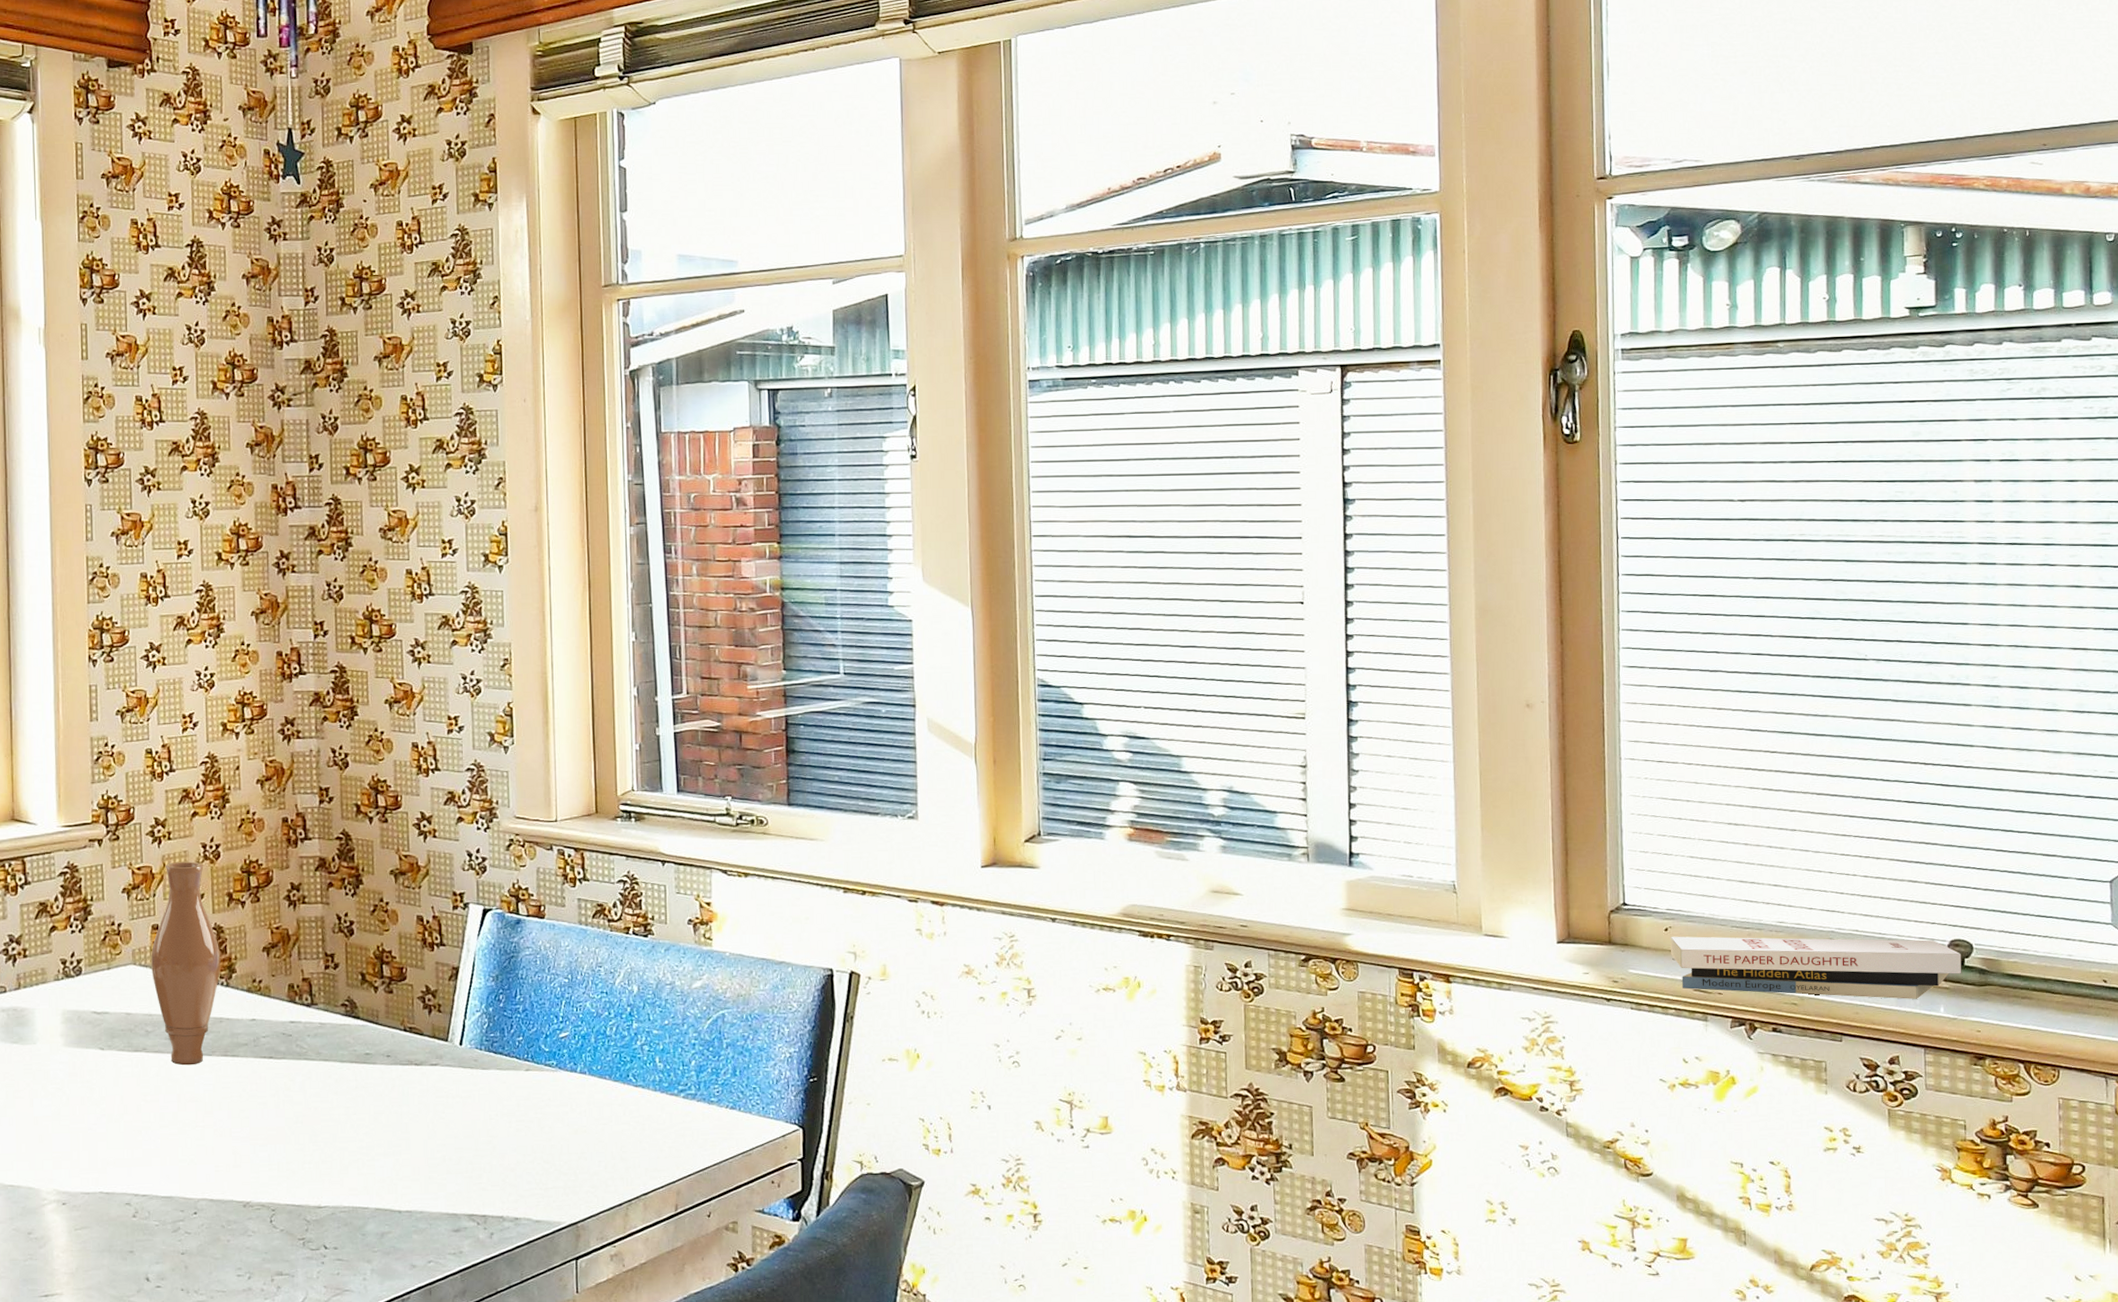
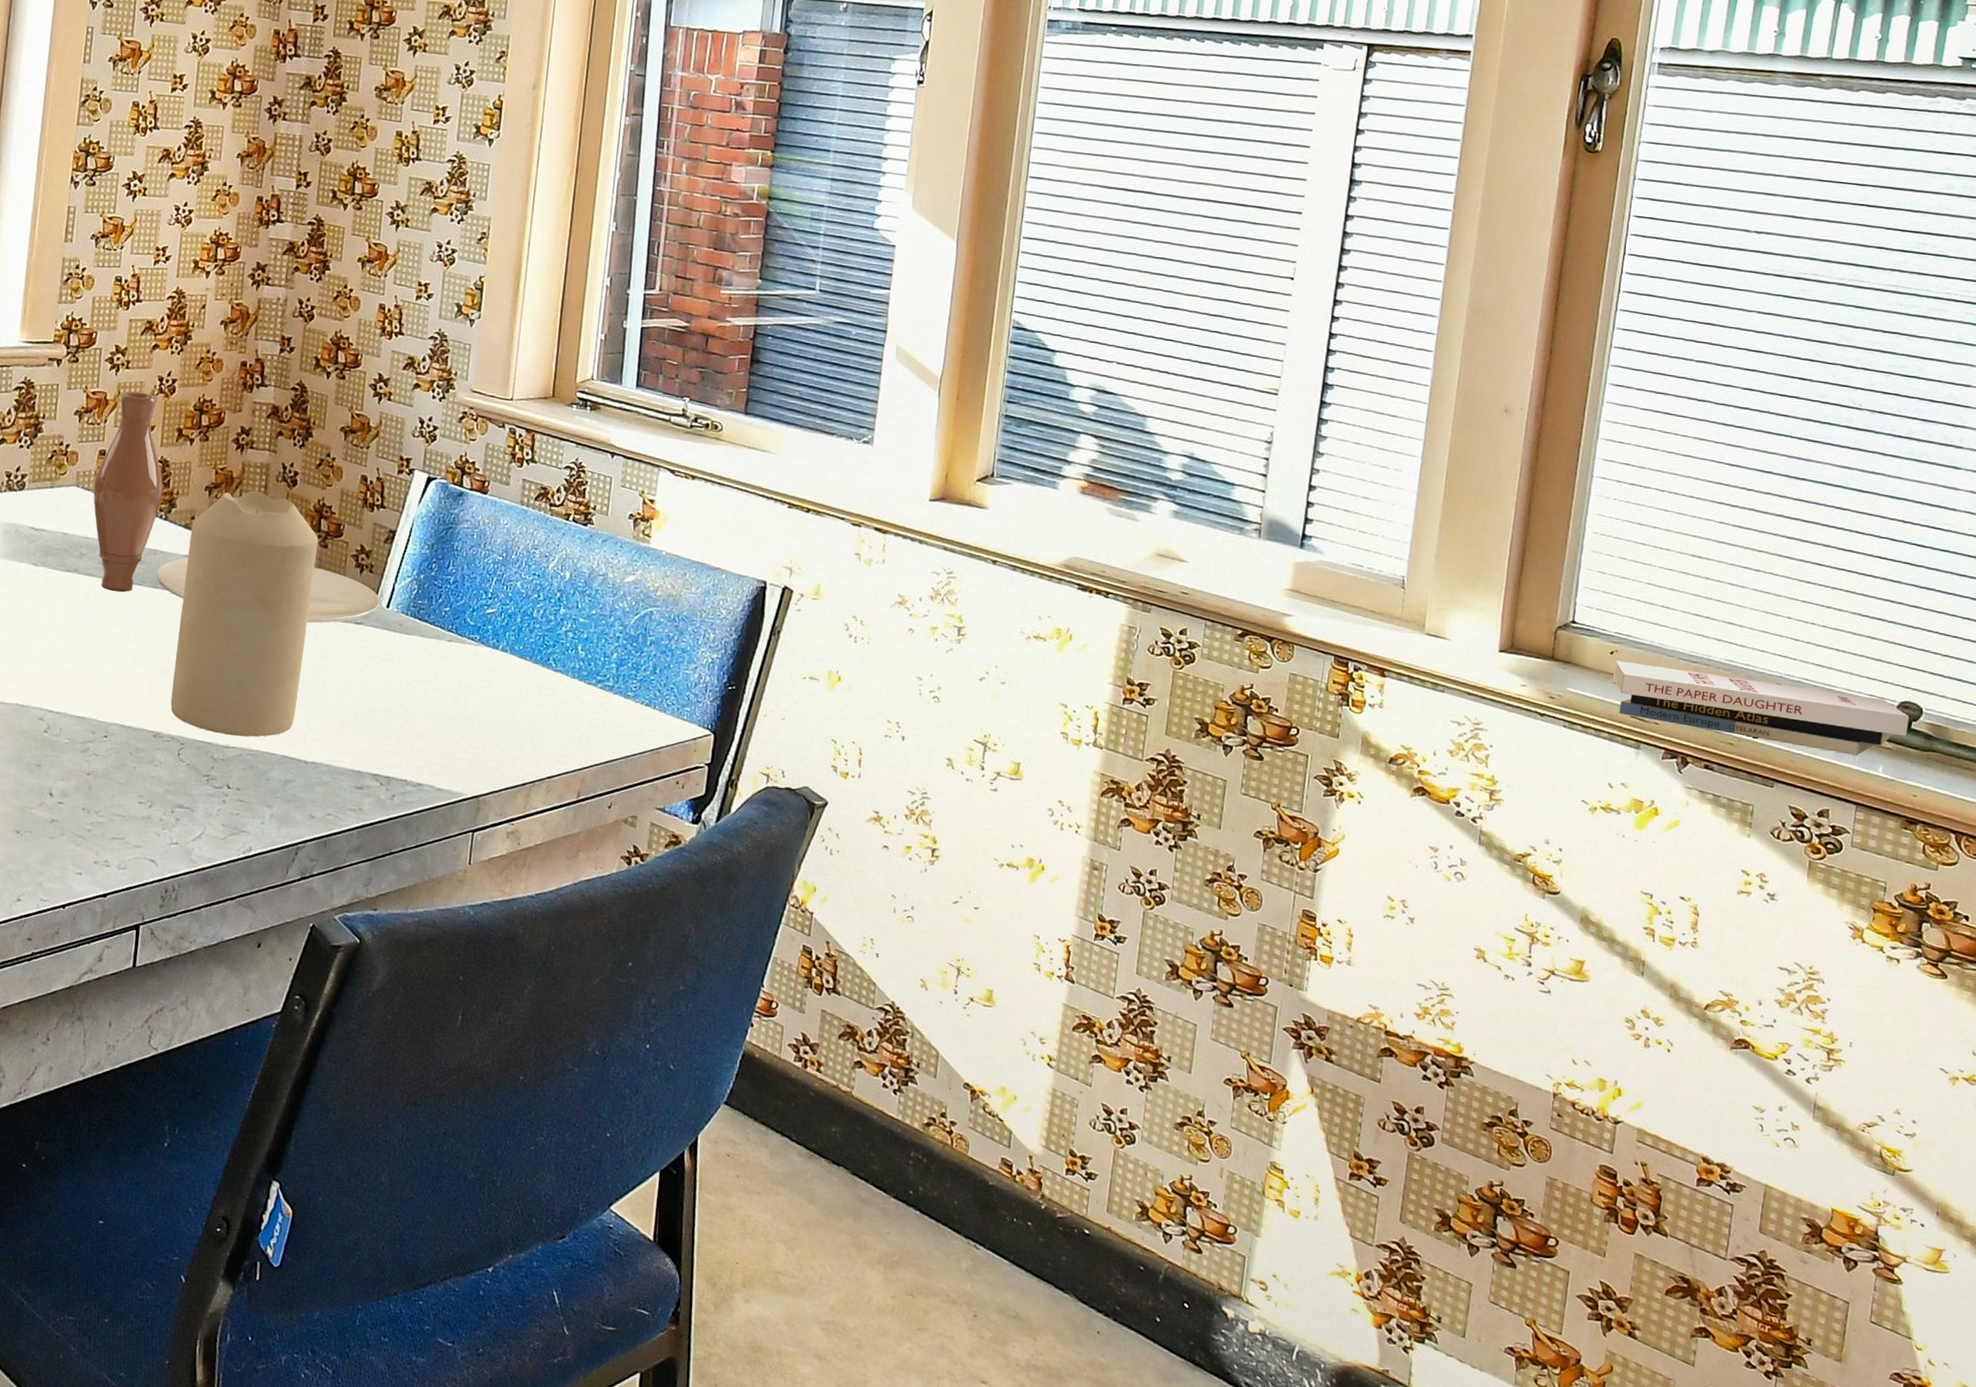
plate: none [225,1014,453,1071] -> present [156,557,381,624]
candle: none [254,945,383,1195] -> present [170,491,319,737]

